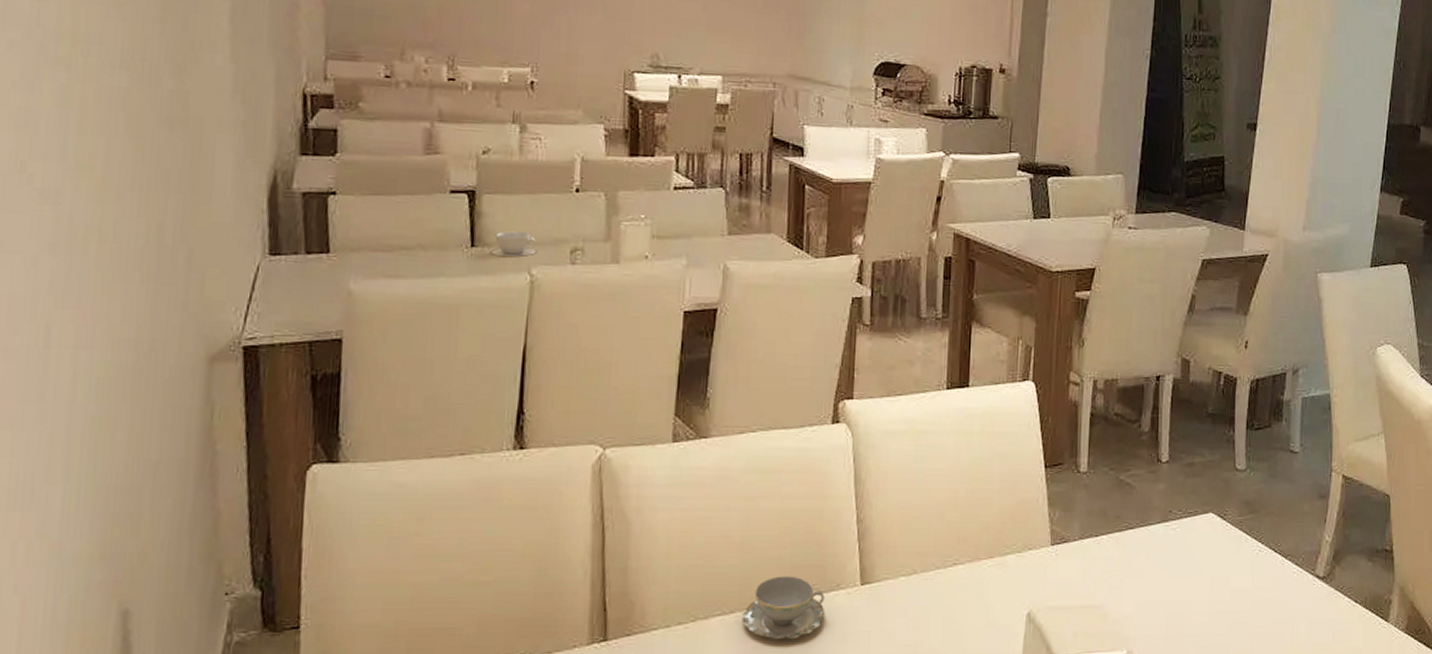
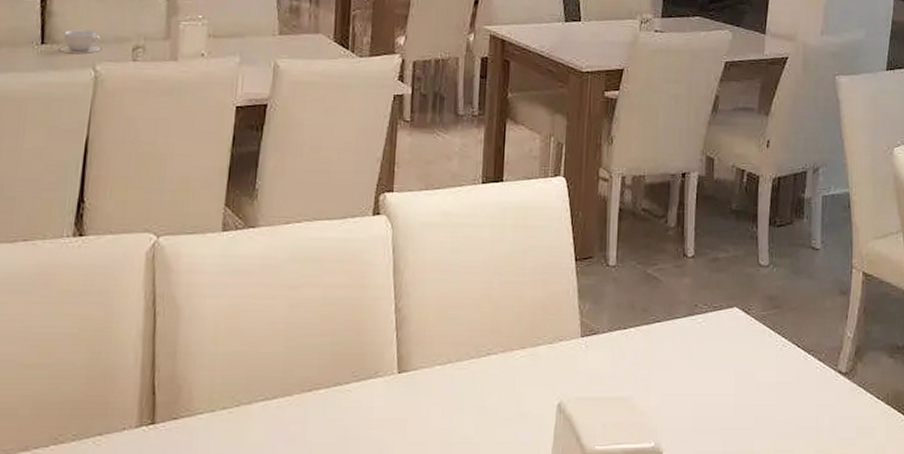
teacup: present [742,576,825,640] -> none [284,363,364,426]

